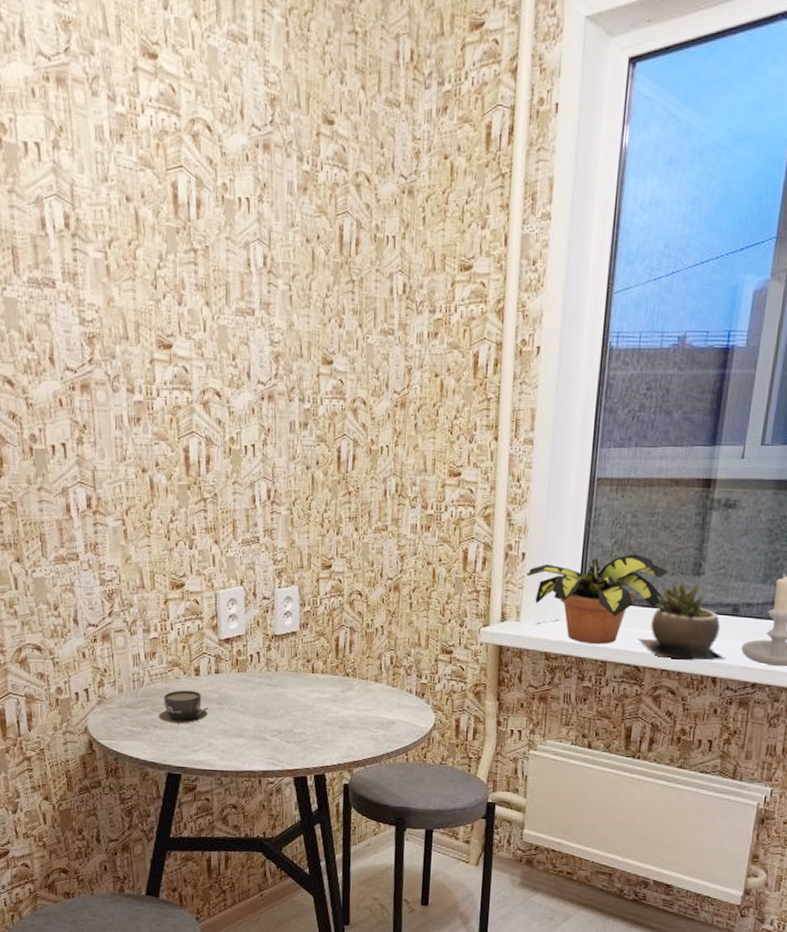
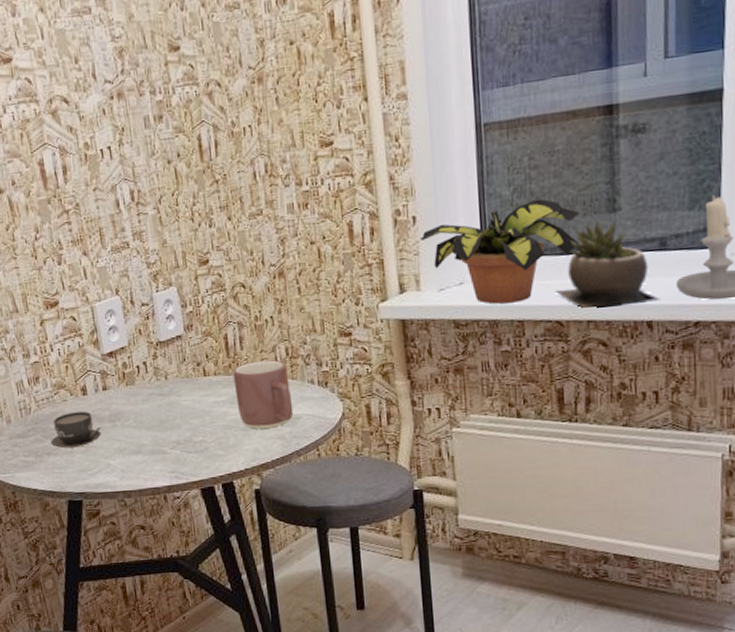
mug: none [338,665,390,729] -> present [232,360,294,429]

